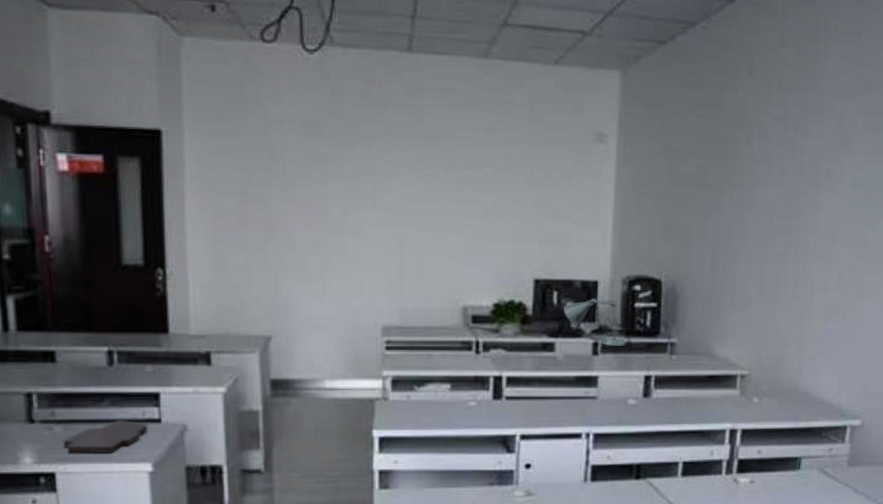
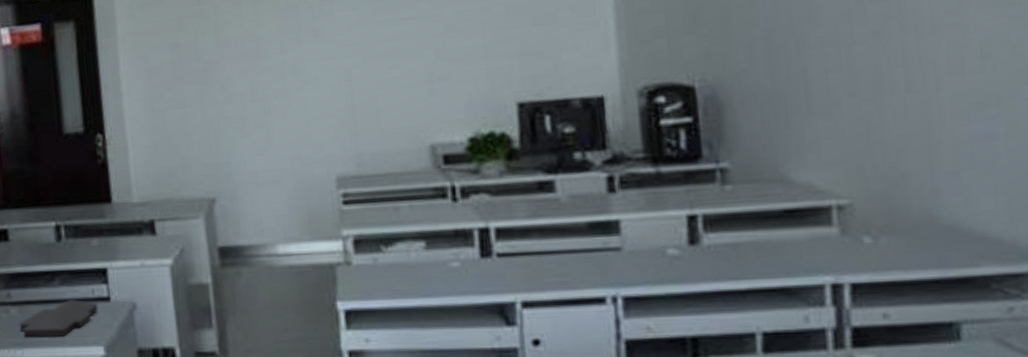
desk lamp: present [563,298,628,347] -> none [559,118,657,180]

